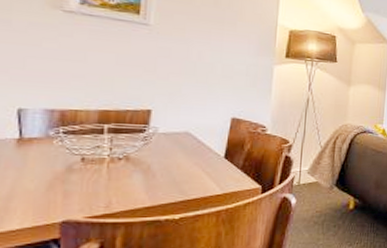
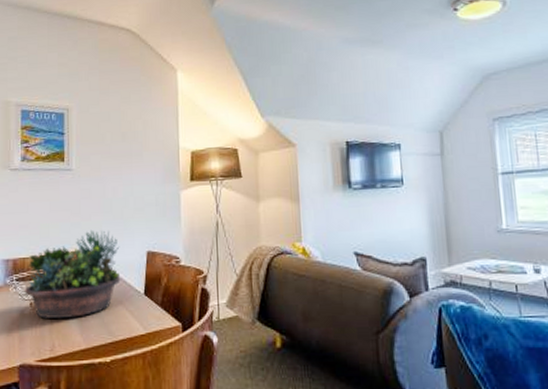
succulent planter: none [74,90,201,176] -> present [24,229,121,318]

